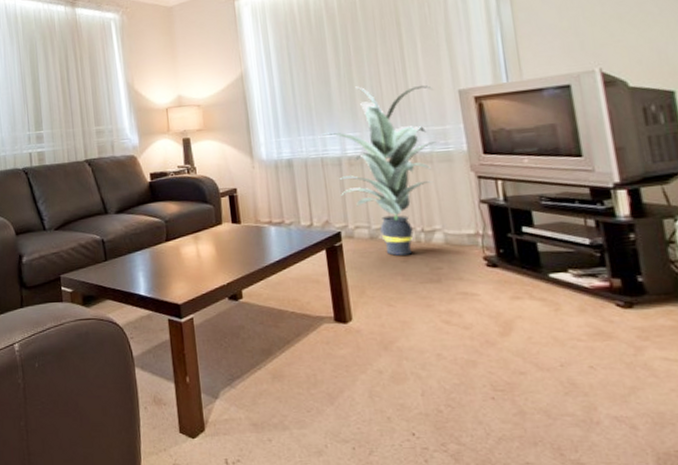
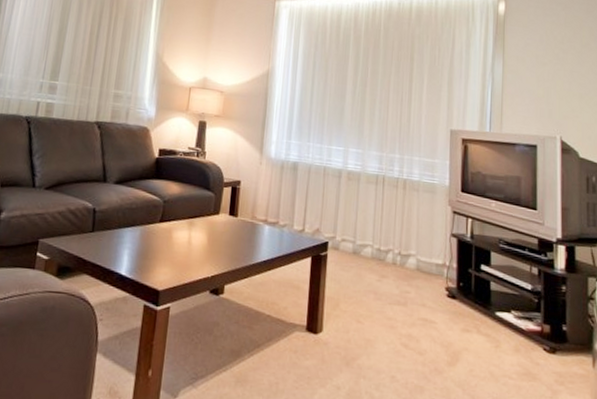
indoor plant: present [321,85,439,256] -> none [328,106,430,275]

